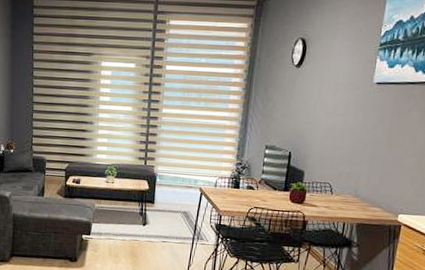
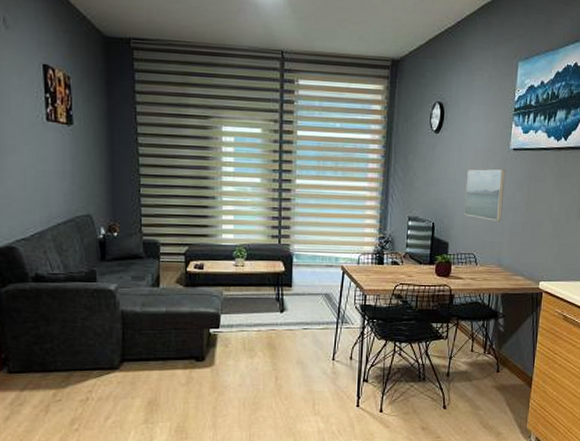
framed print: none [322,102,368,153] -> present [464,169,506,221]

